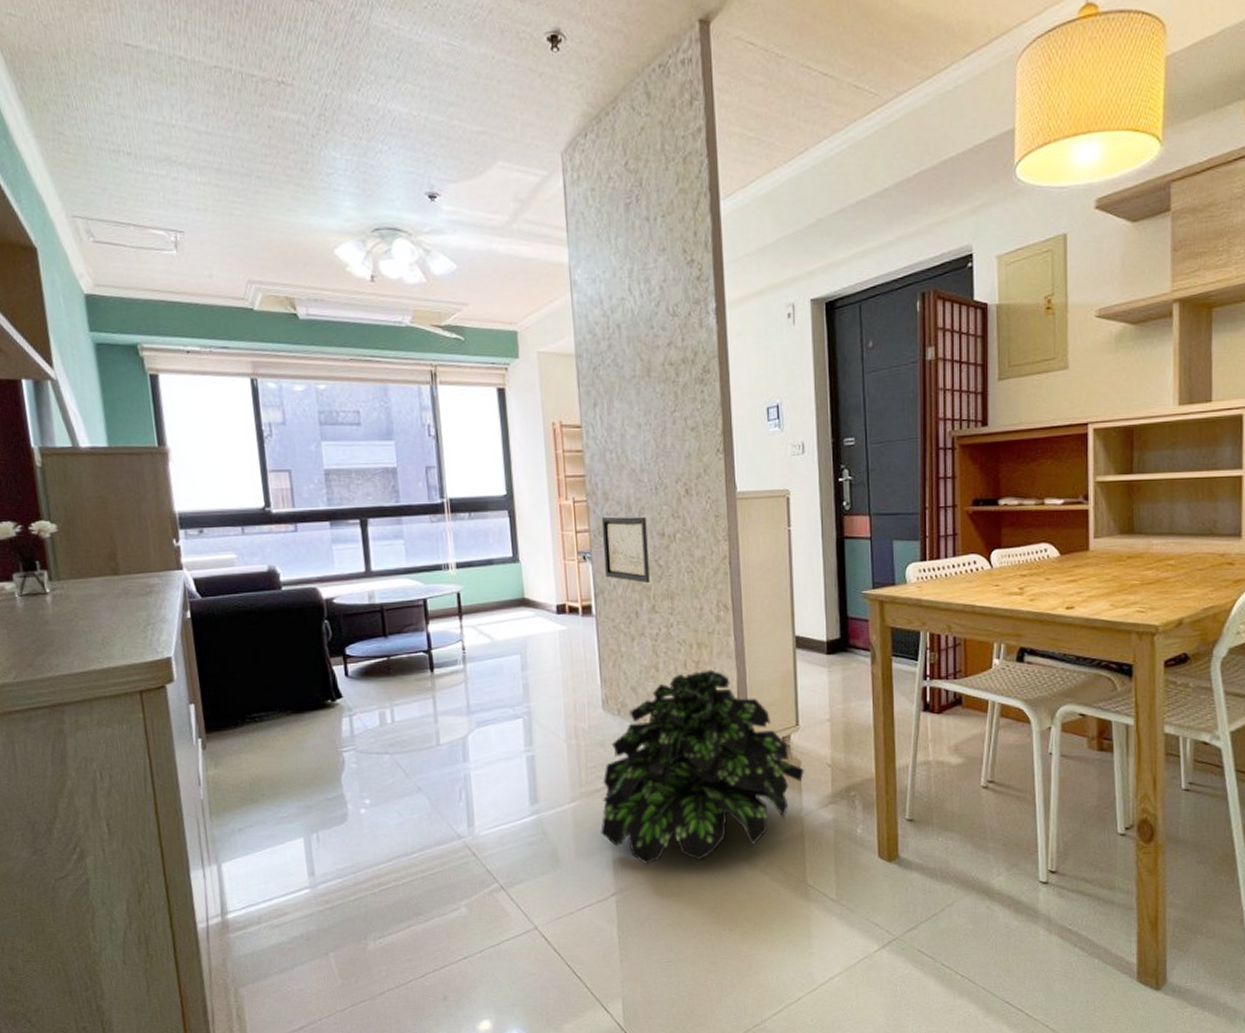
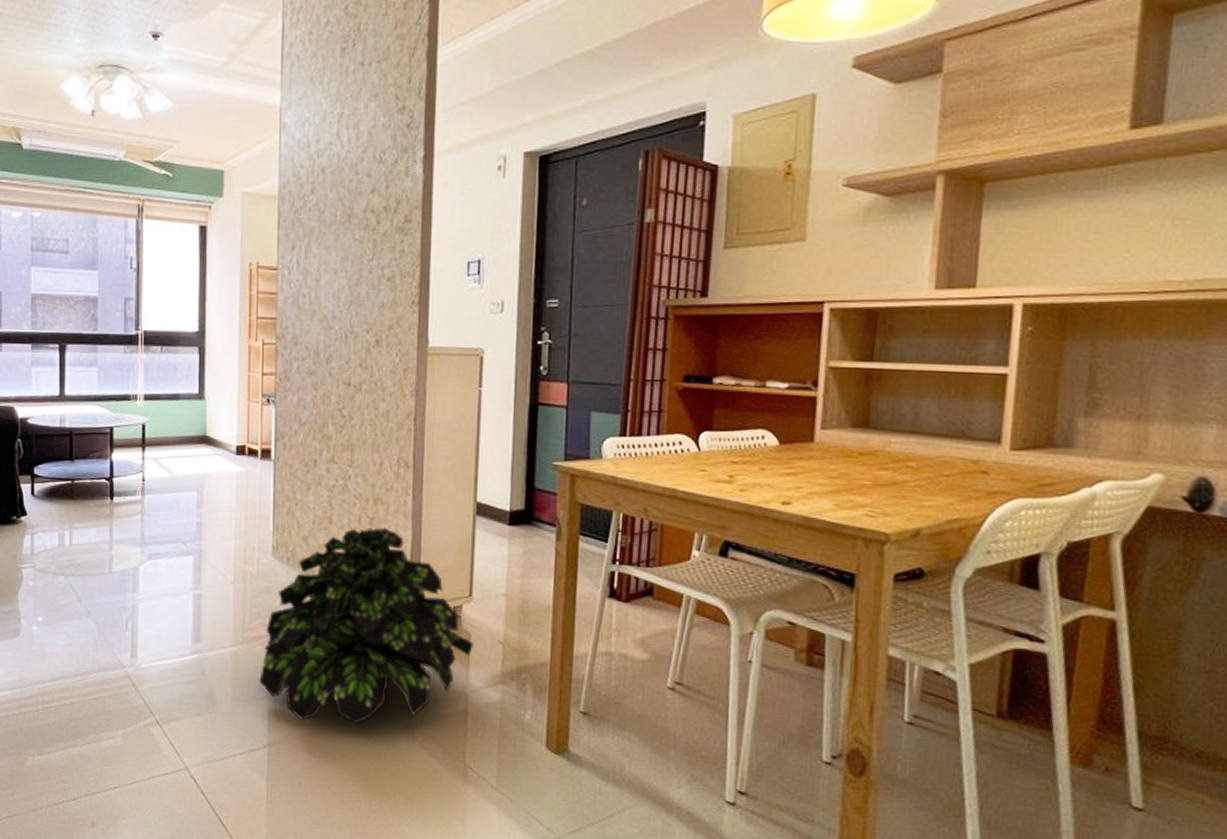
wall art: present [601,516,650,584] -> none [287,361,334,433]

